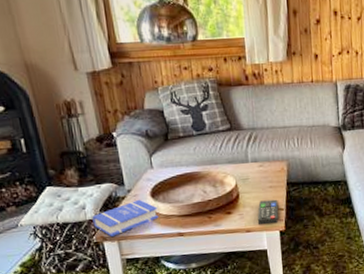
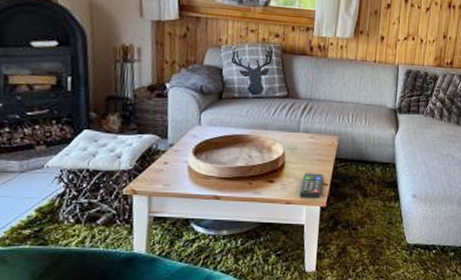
book: present [92,199,159,237] -> none [126,155,198,191]

